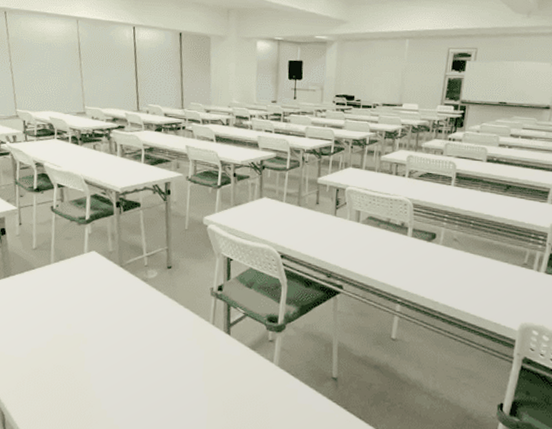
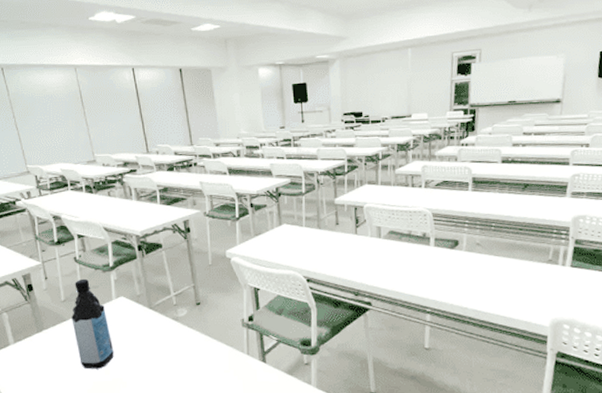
water bottle: none [40,228,79,322] -> present [72,278,114,369]

